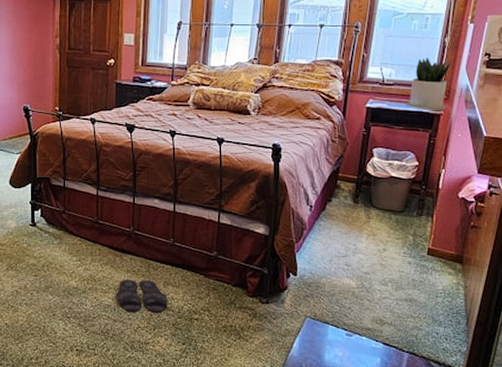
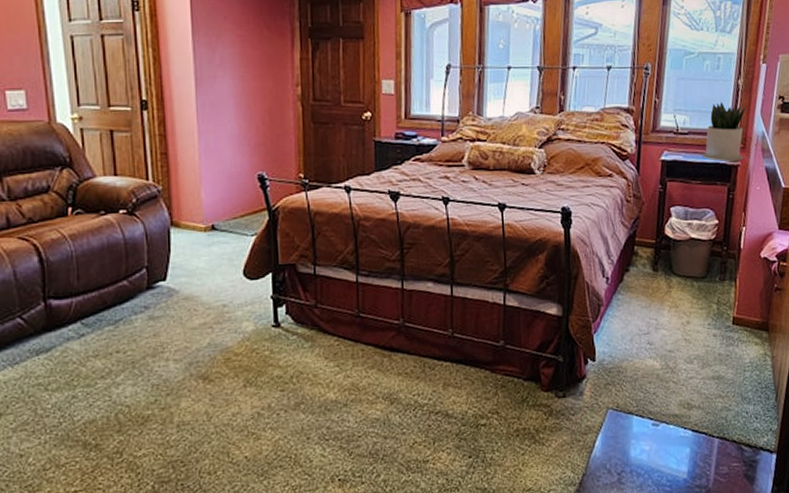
slippers: present [115,279,168,314] -> none [384,382,449,425]

